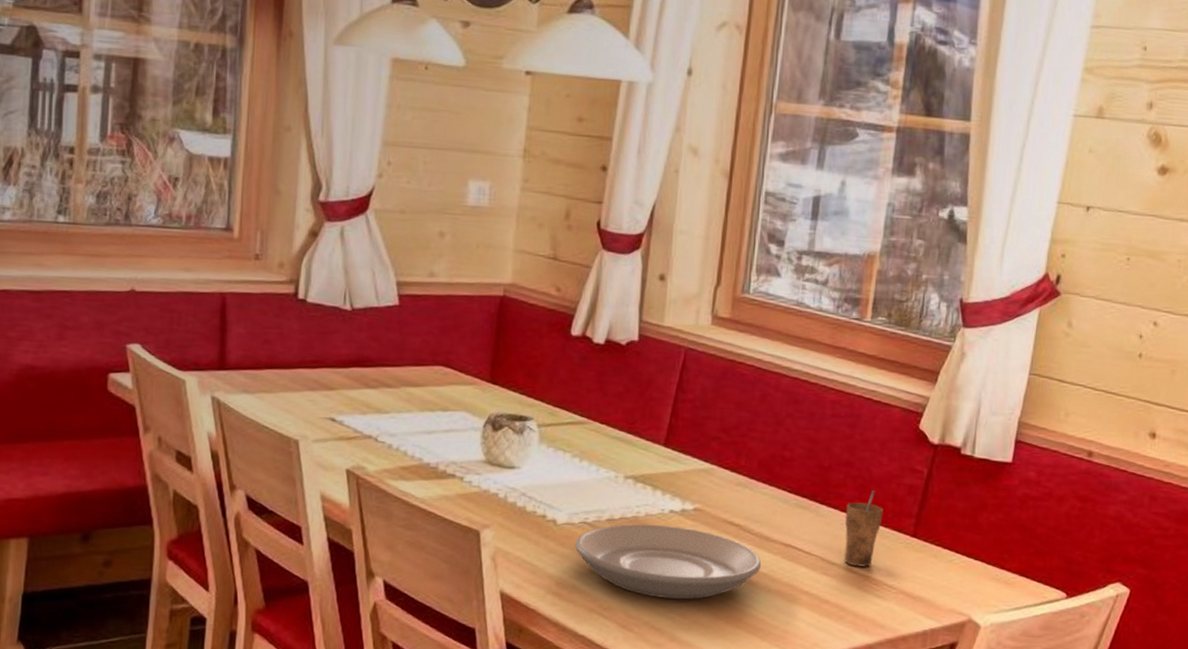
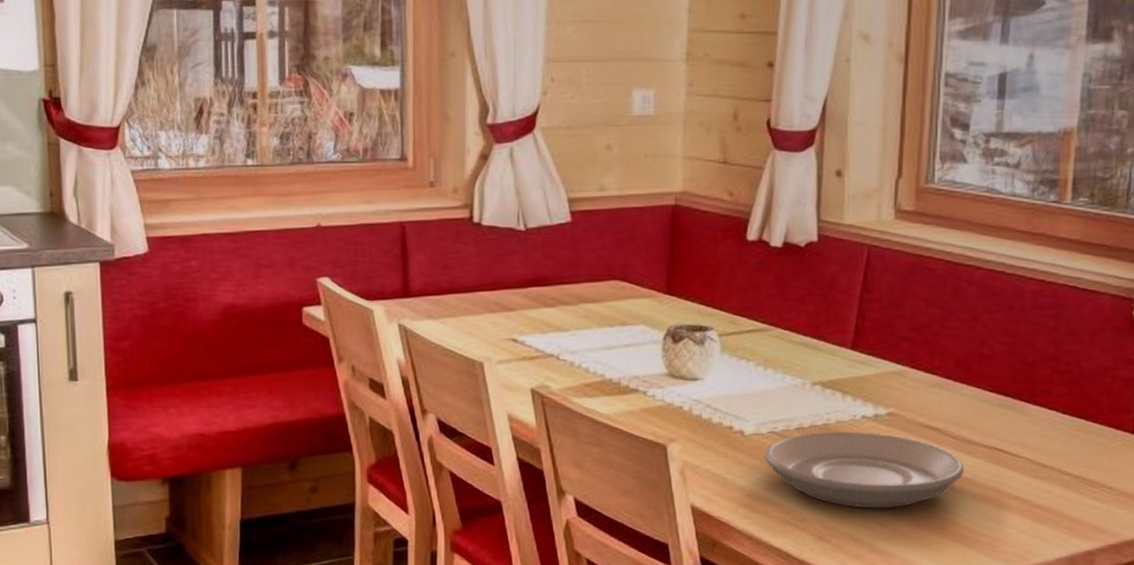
cup: present [844,490,883,567] -> none [1054,385,1097,468]

